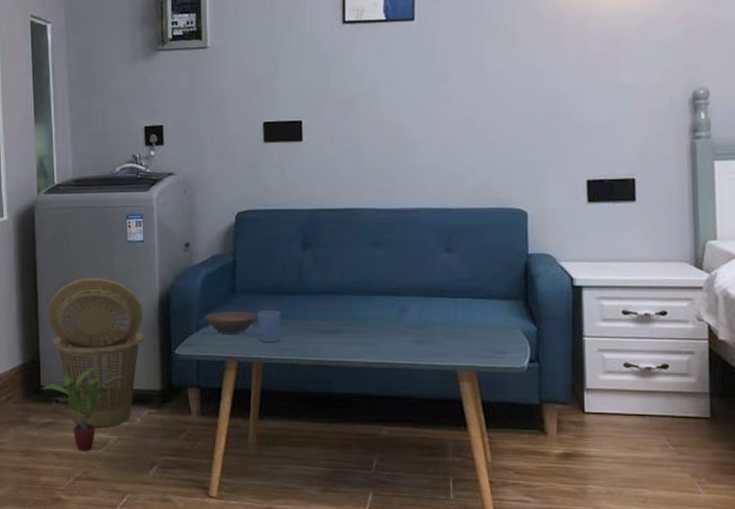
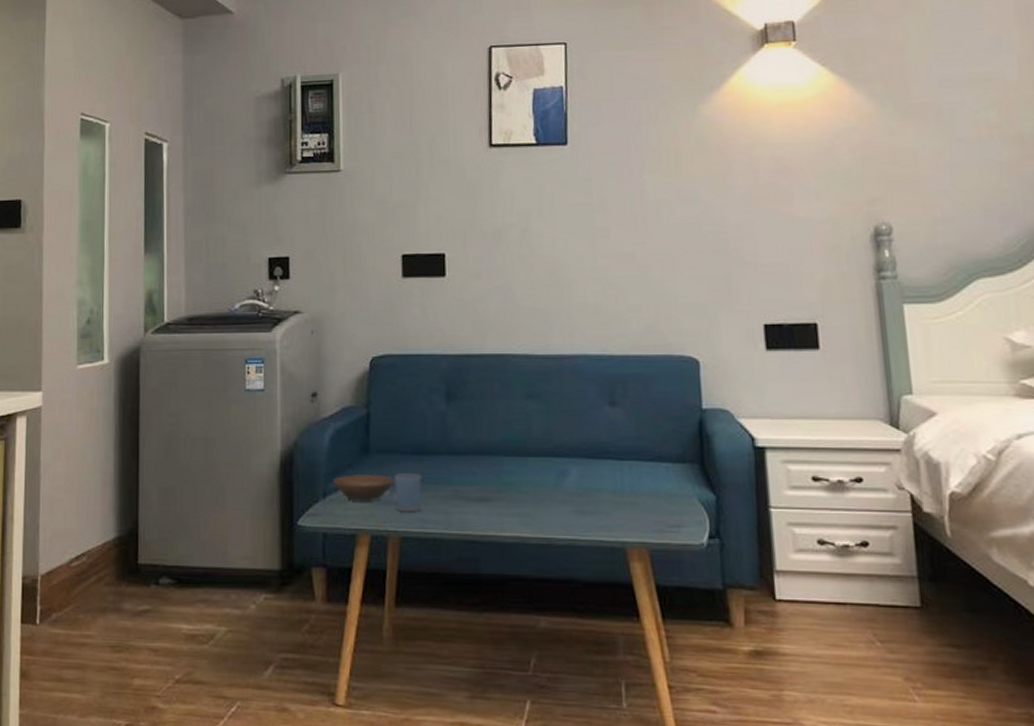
potted plant: present [41,366,125,451] -> none [138,539,239,647]
laundry basket: present [48,277,144,428] -> none [150,432,262,617]

